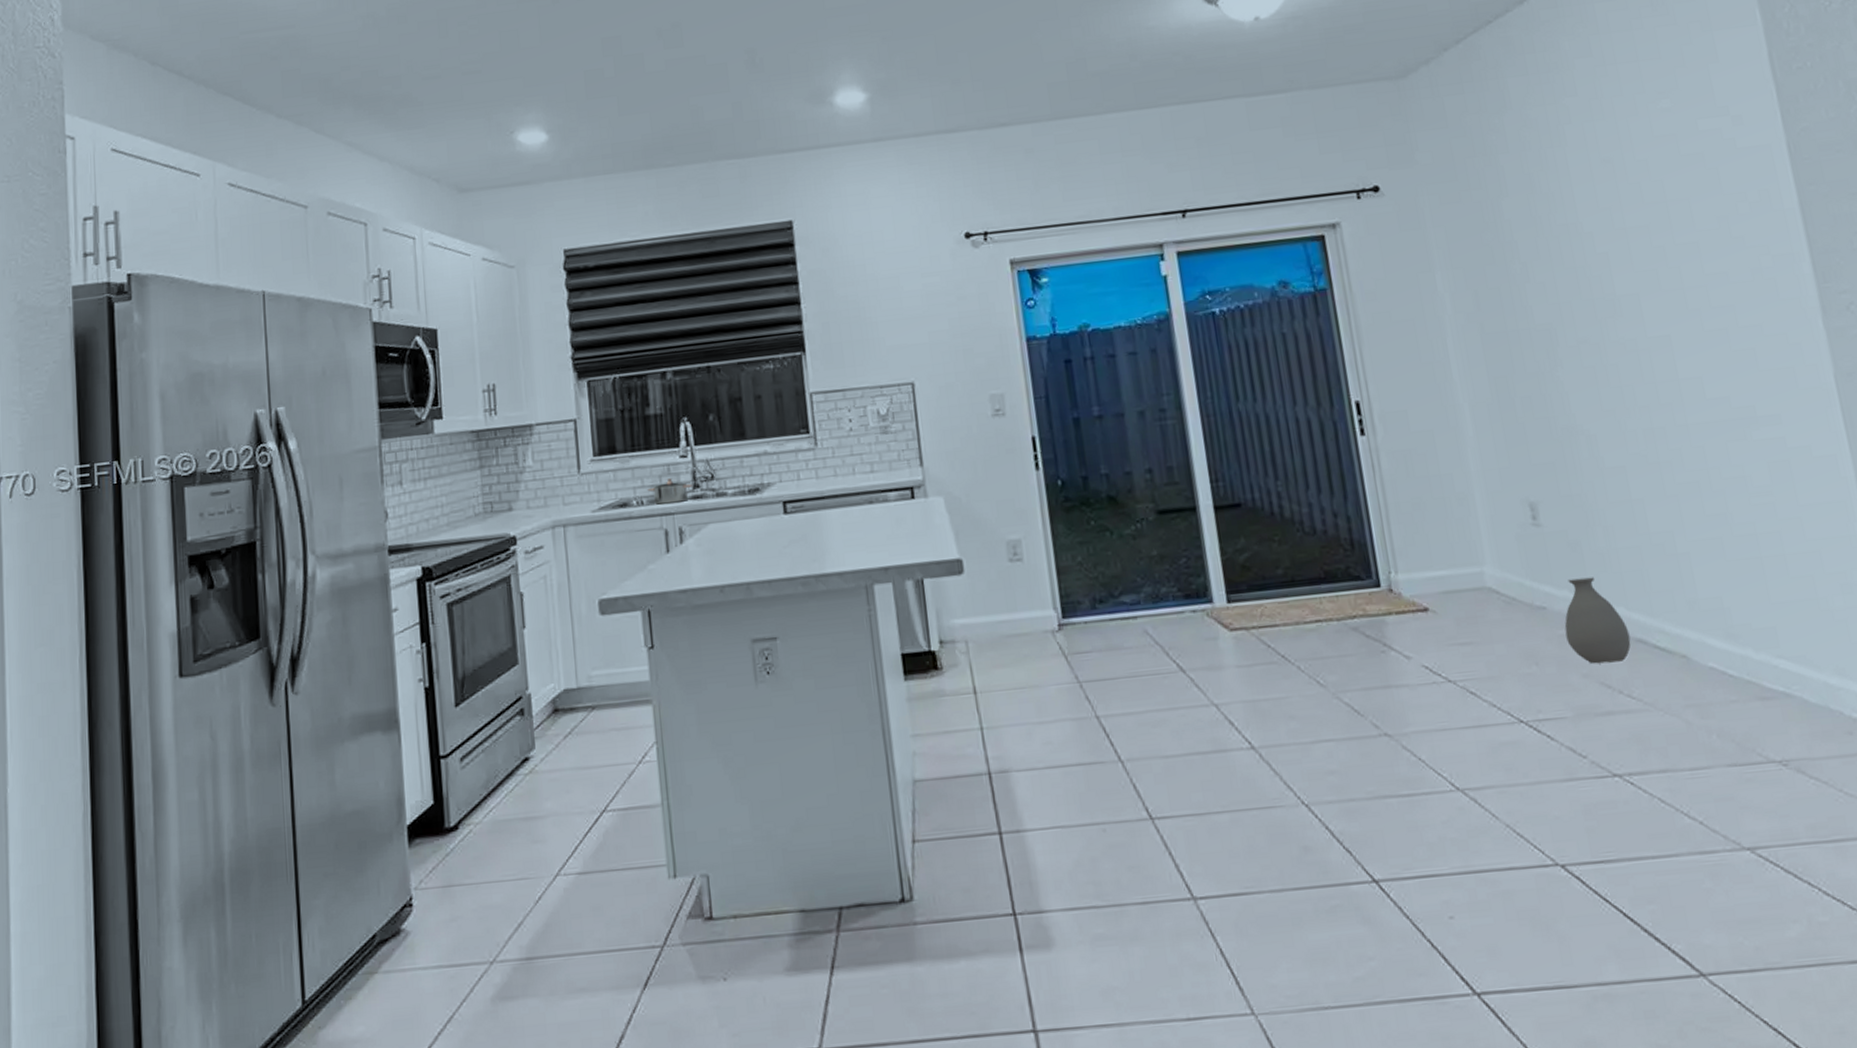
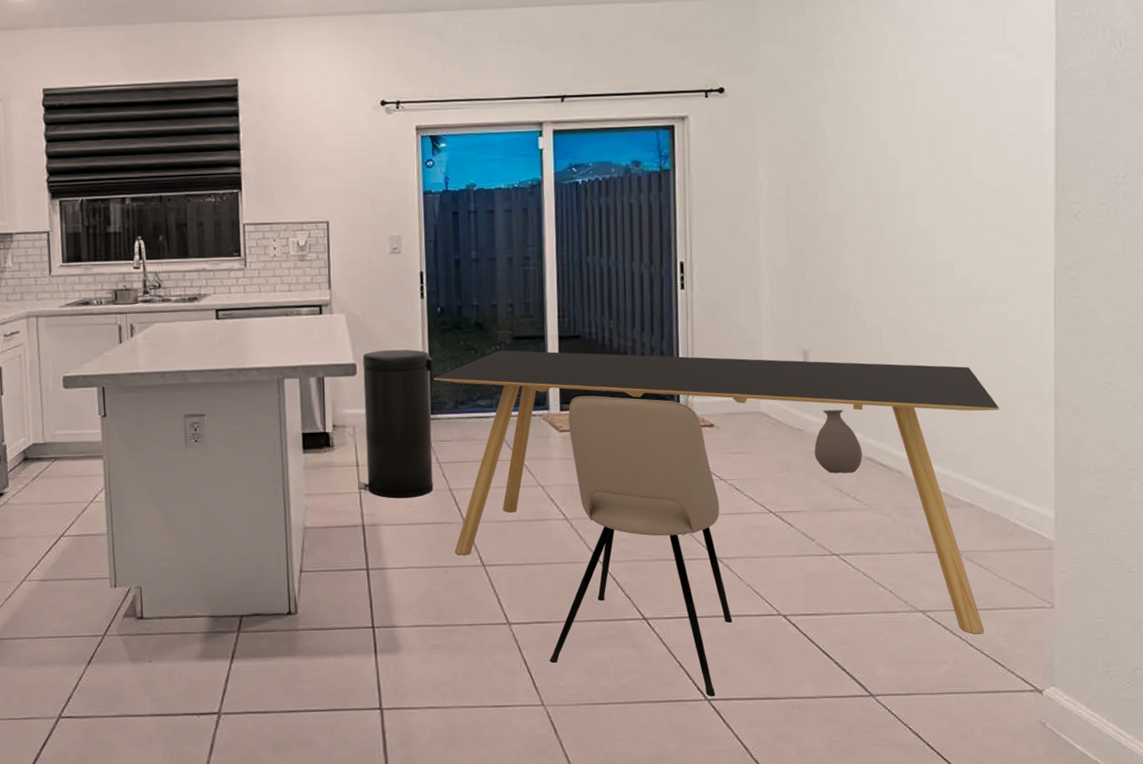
pedal bin: none [969,535,1076,734] -> present [358,349,433,499]
dining table: none [1061,509,1841,878] -> present [434,350,1000,634]
dining chair: none [1238,579,1494,989] -> present [549,396,733,696]

